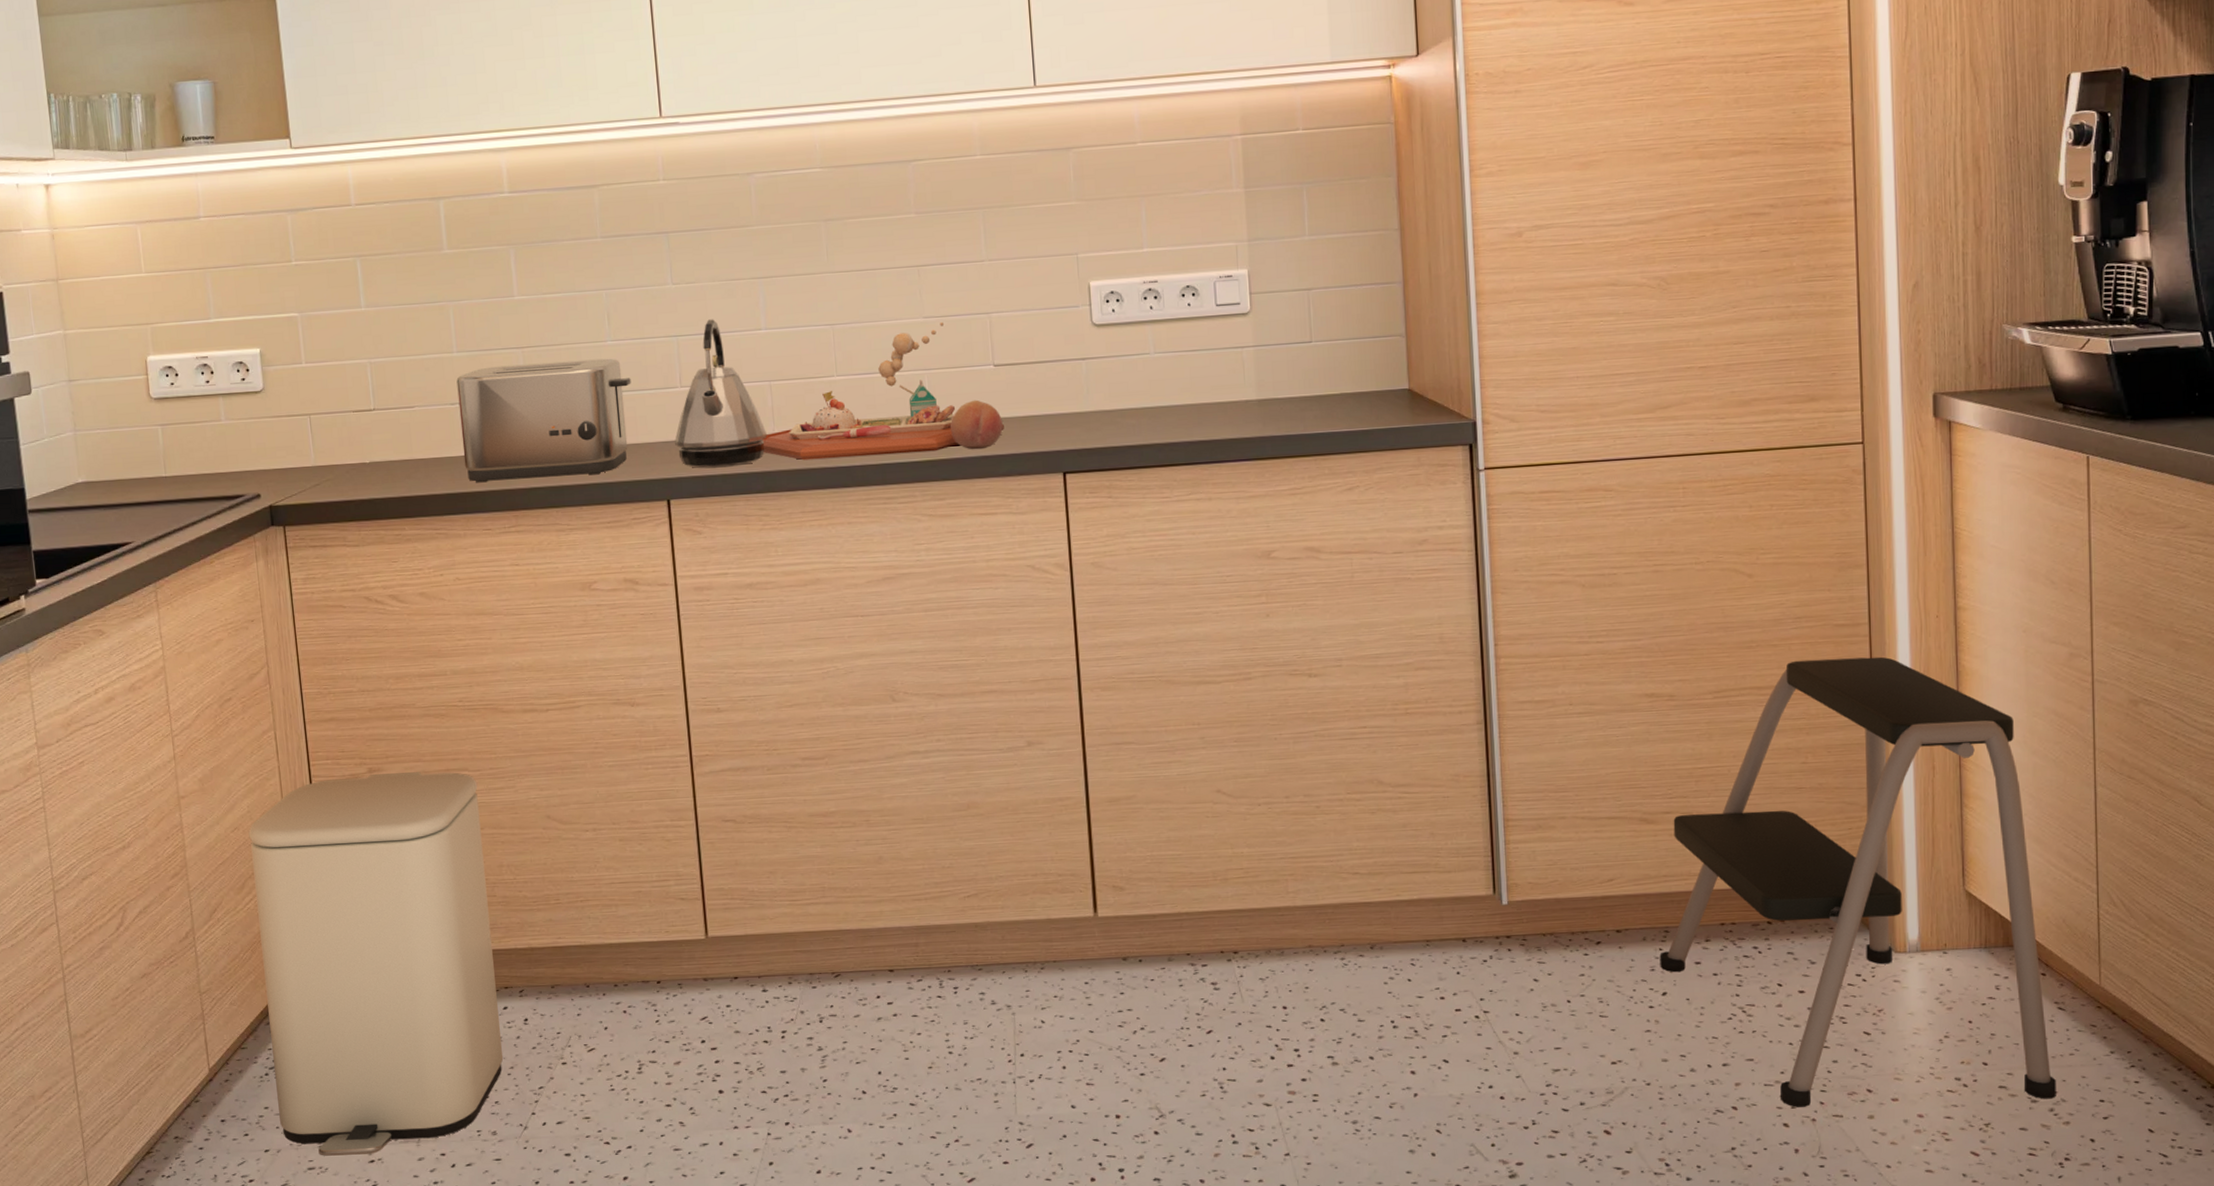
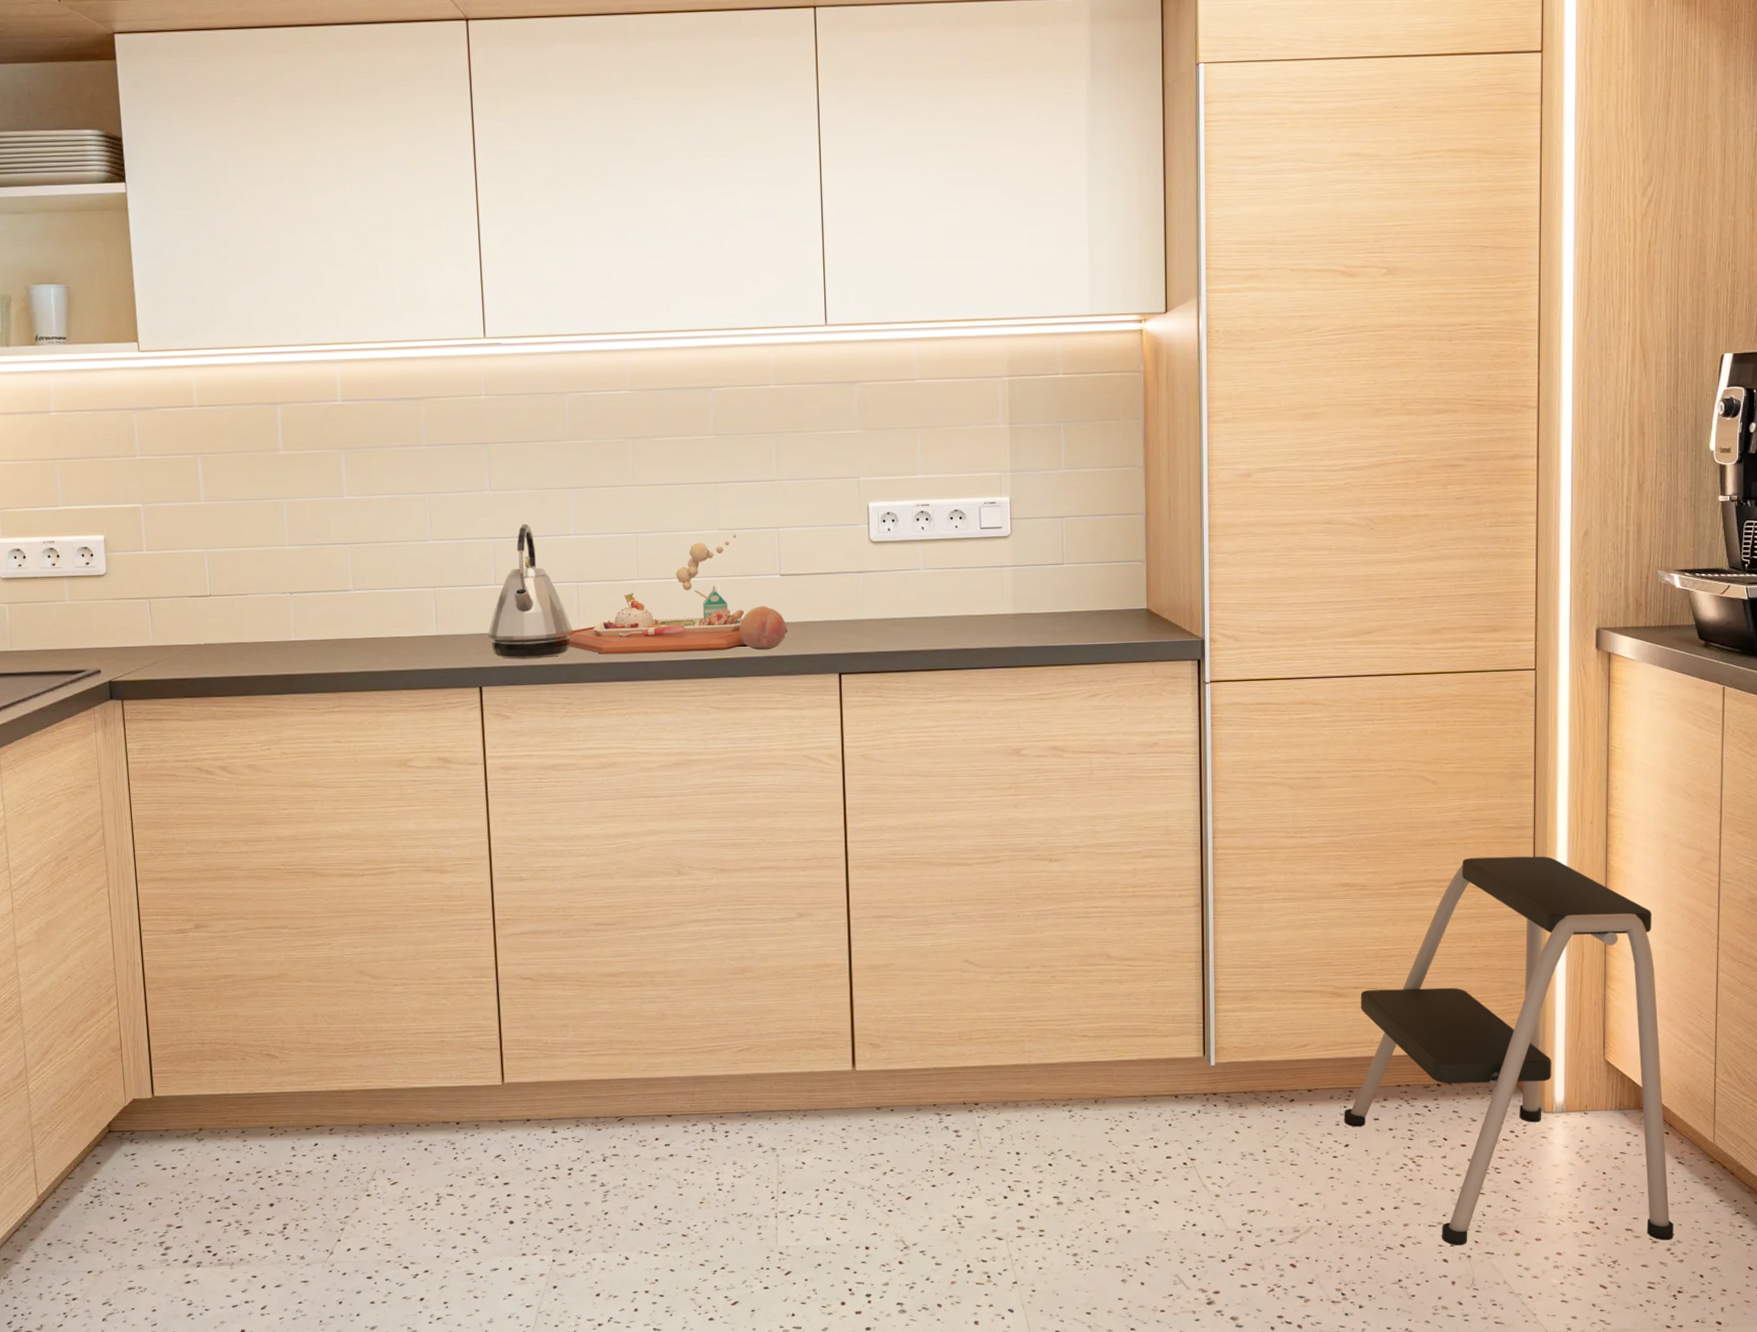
pedal bin: present [248,772,504,1156] -> none [81,928,313,1277]
toaster: present [456,358,631,483] -> none [288,556,450,666]

